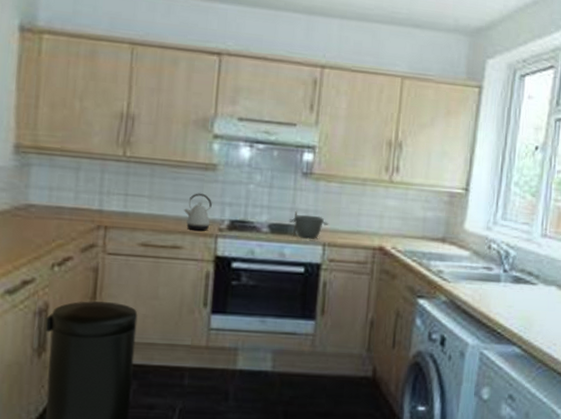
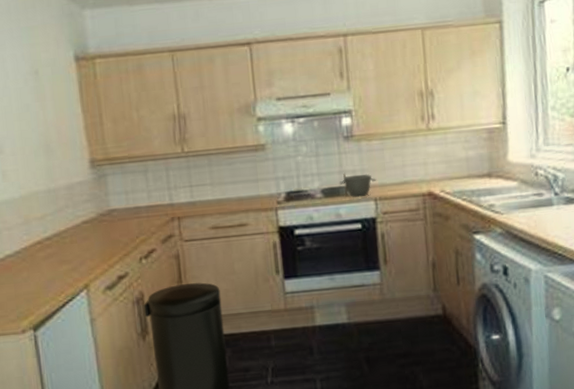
kettle: present [184,193,213,231] -> none [243,172,271,207]

